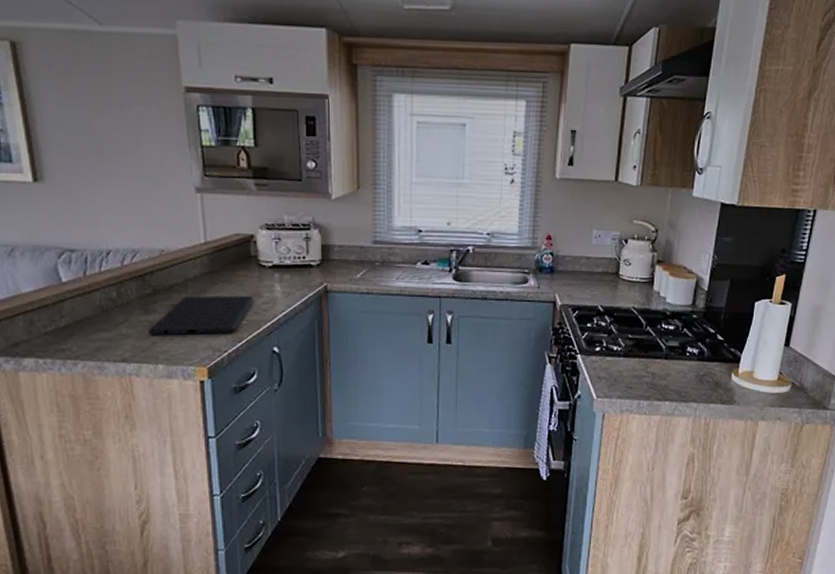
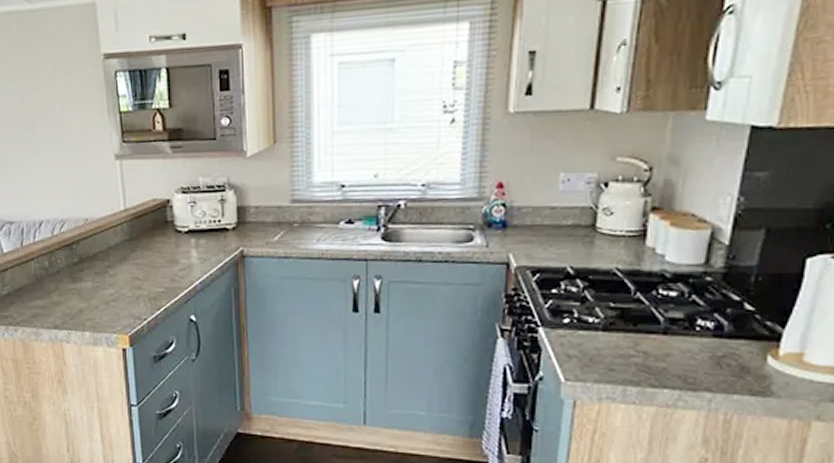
cutting board: present [148,295,253,335] -> none [75,262,170,303]

